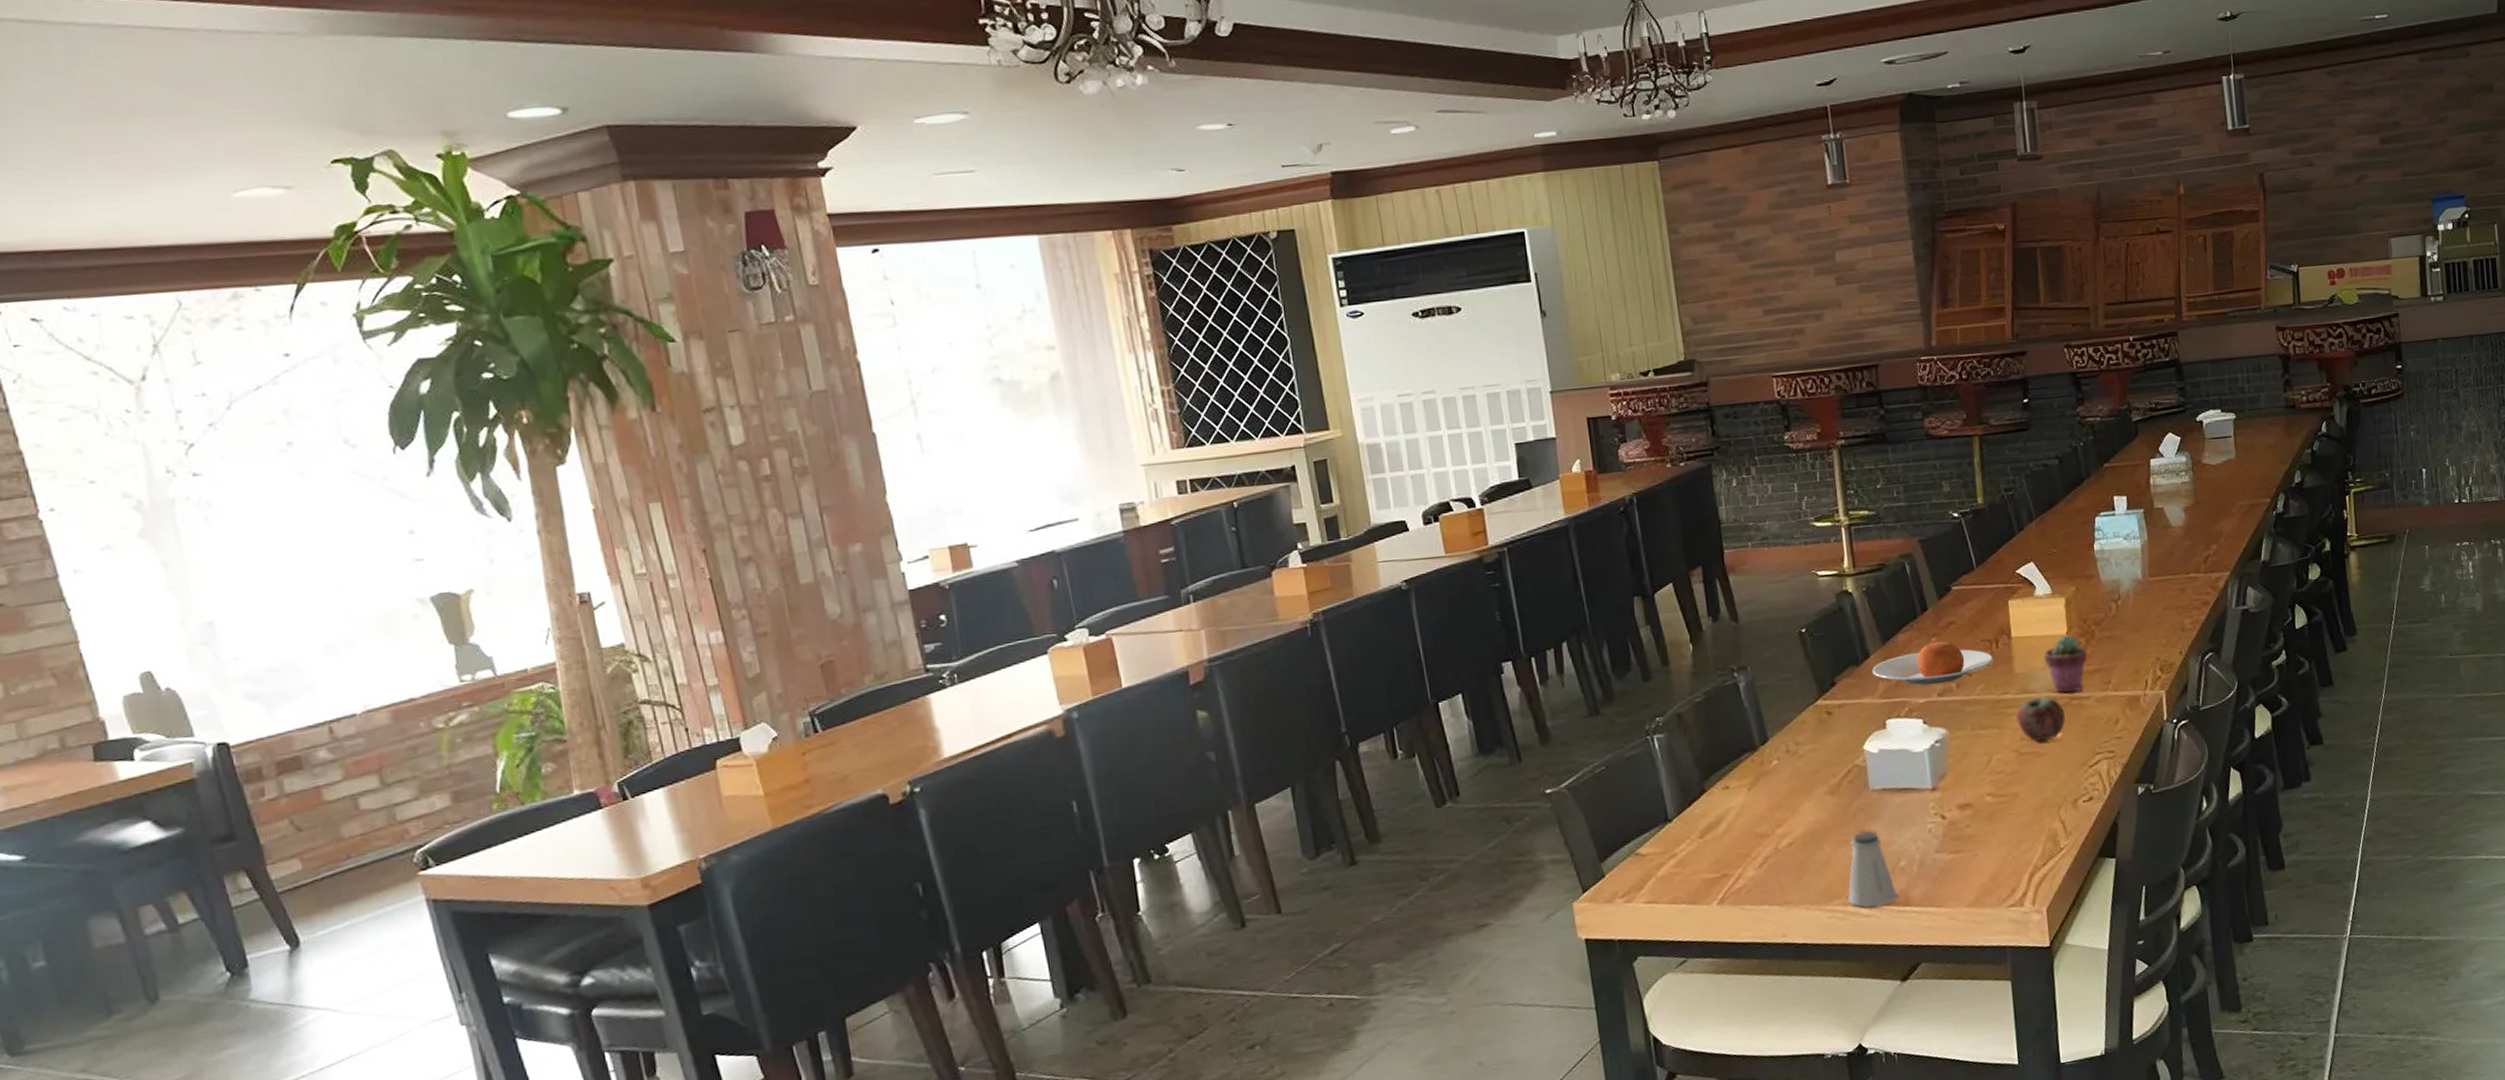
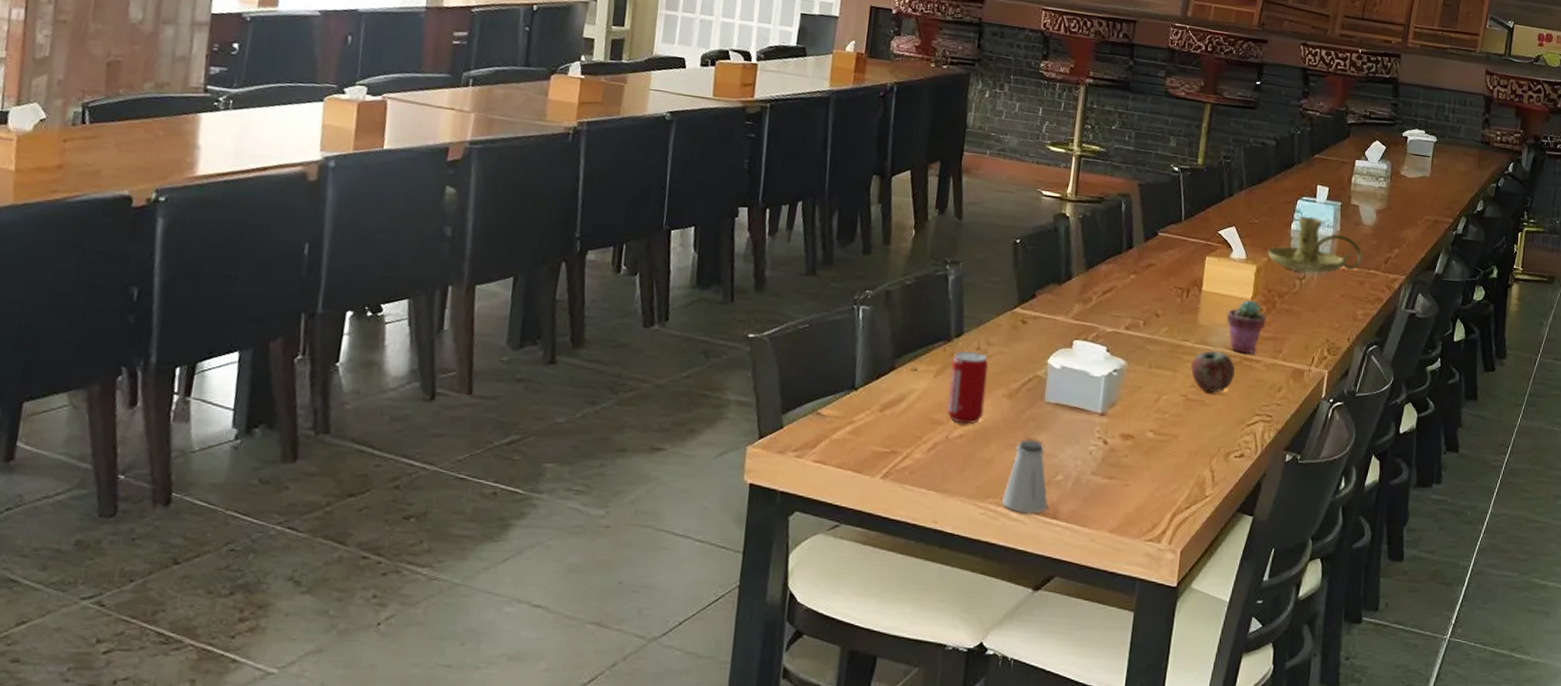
beverage can: none [1763,755,1809,832] -> present [947,351,988,425]
plate: present [1871,641,1993,686] -> none [1070,278,1182,319]
candle holder: none [2073,532,2179,594] -> present [1267,216,1363,273]

